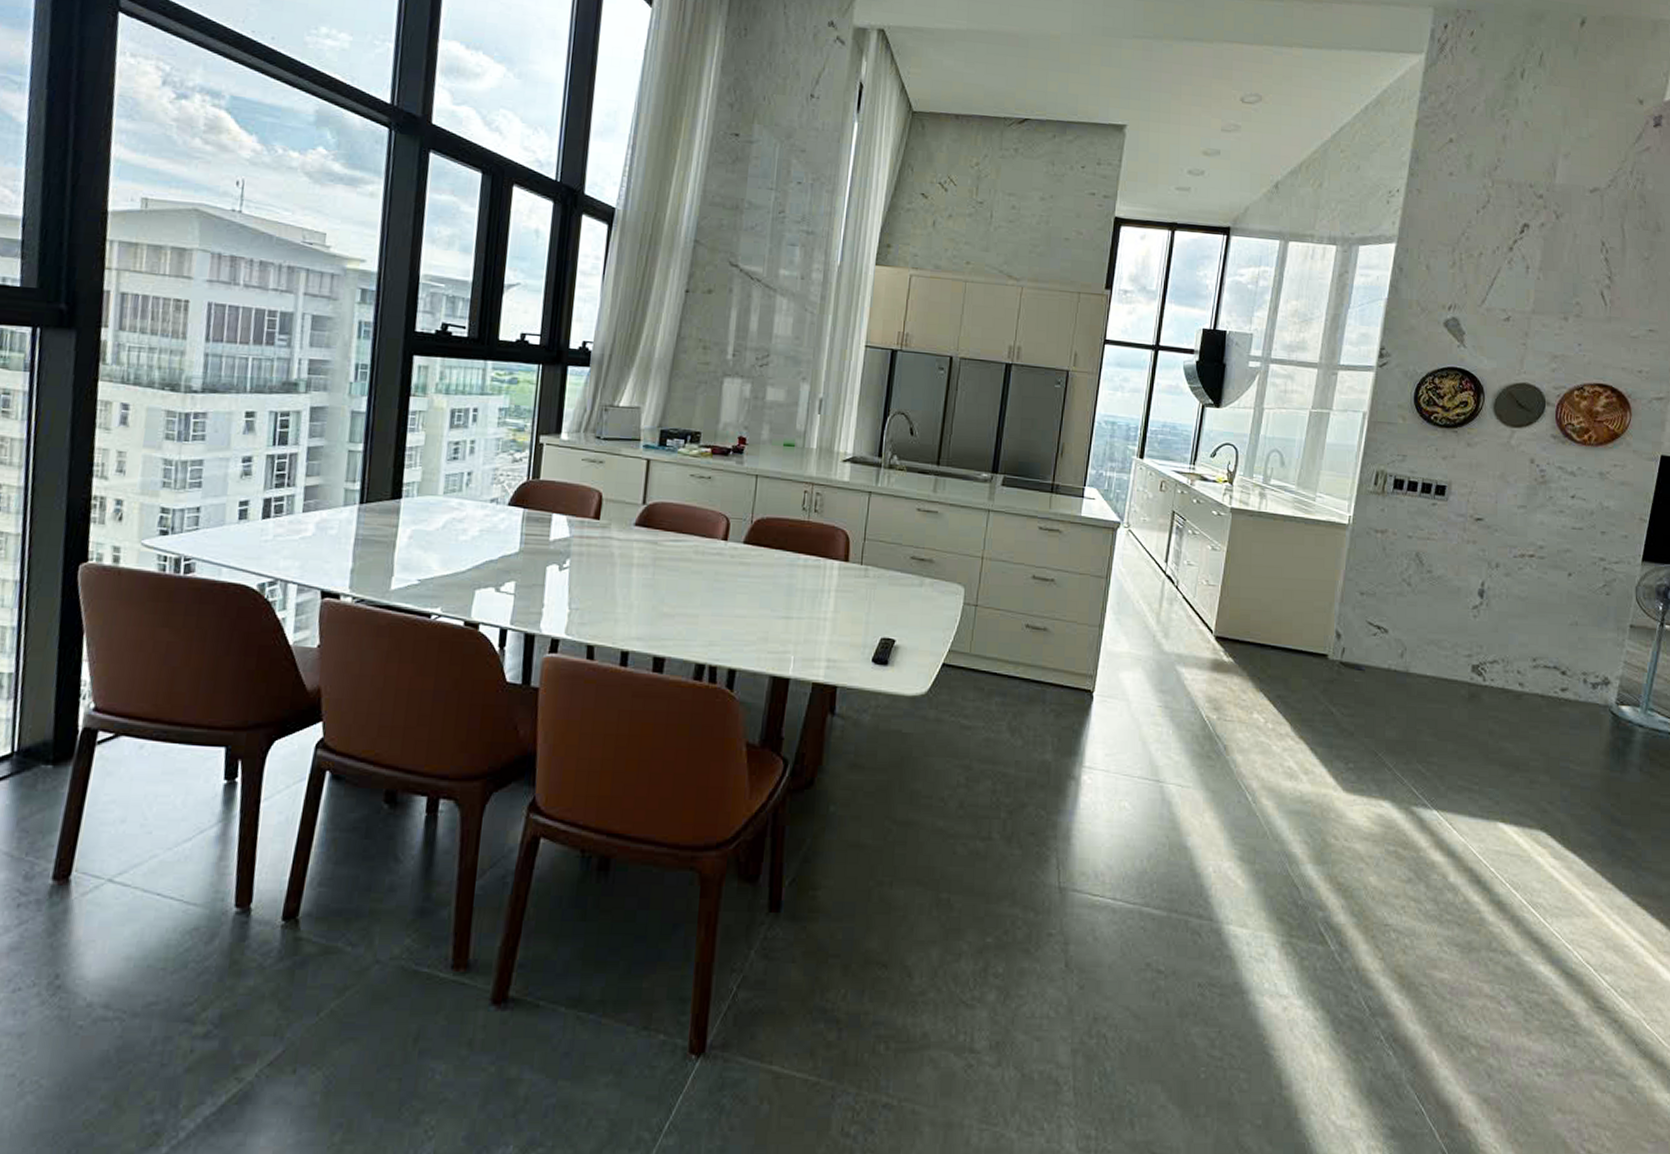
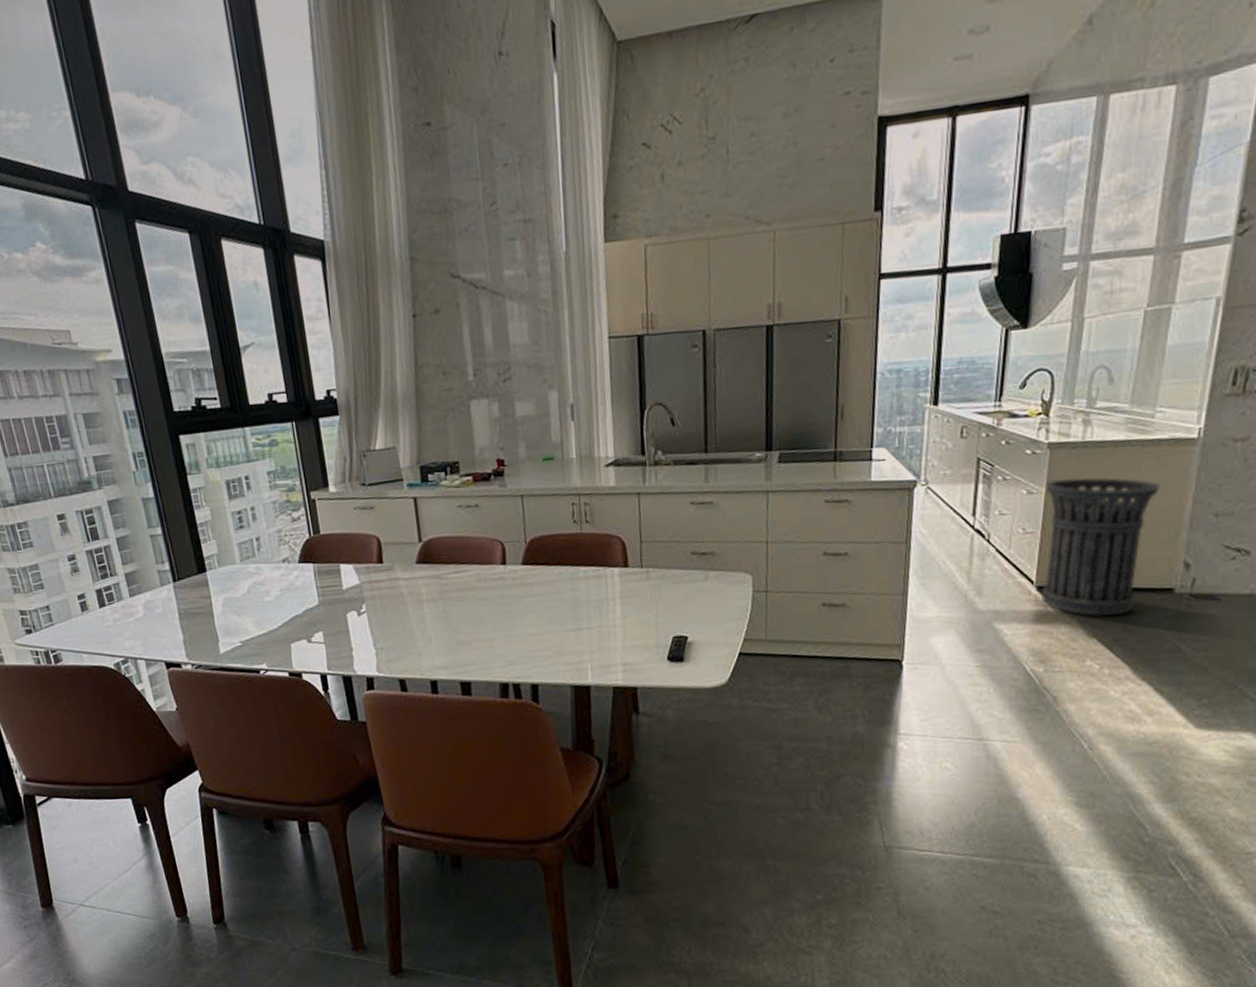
trash can: none [1218,541,1318,673] -> present [1040,477,1160,616]

